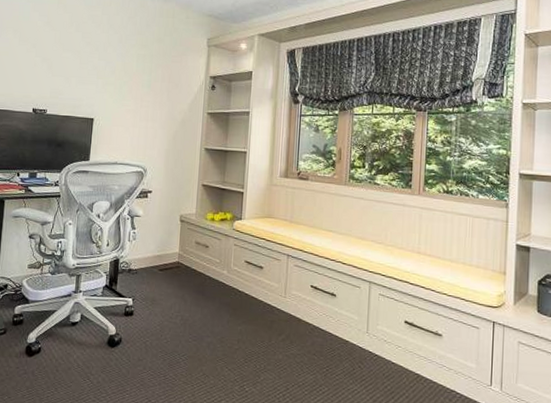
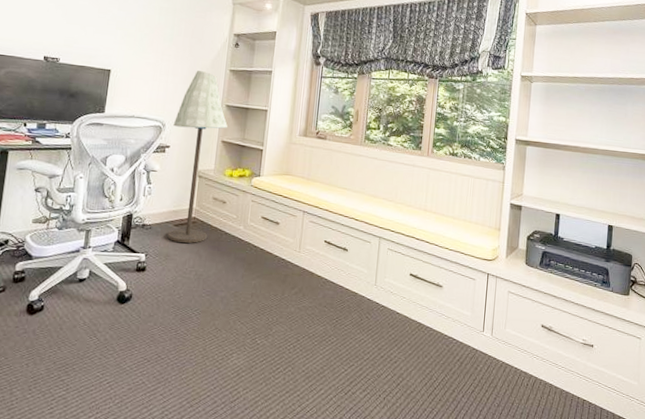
floor lamp: none [153,115,207,288] -> present [167,71,228,243]

